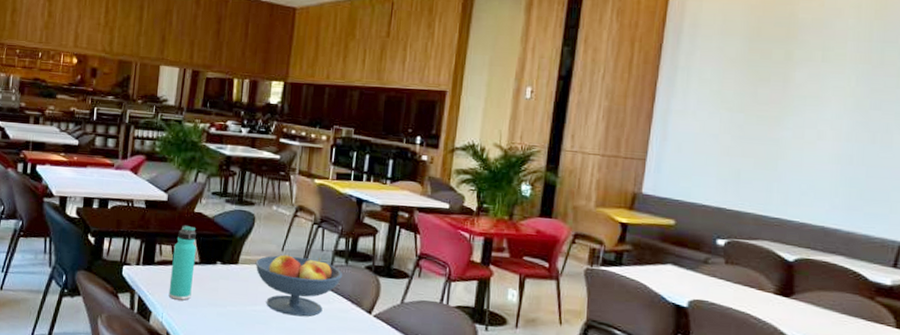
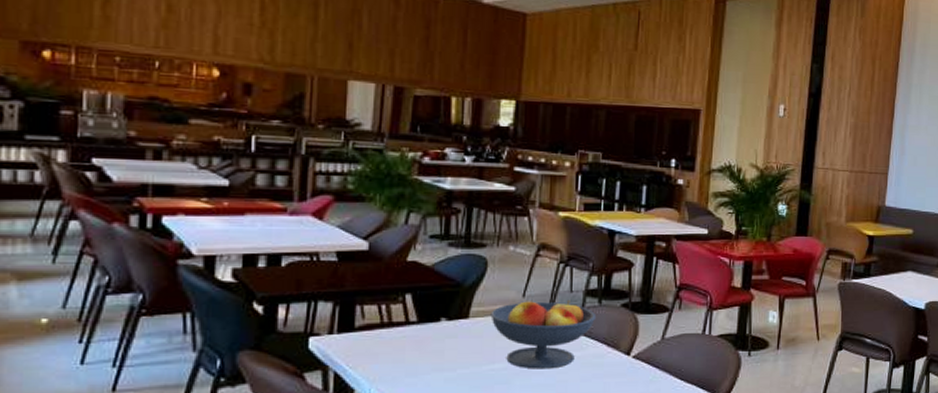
thermos bottle: present [168,225,196,301] -> none [377,278,412,370]

